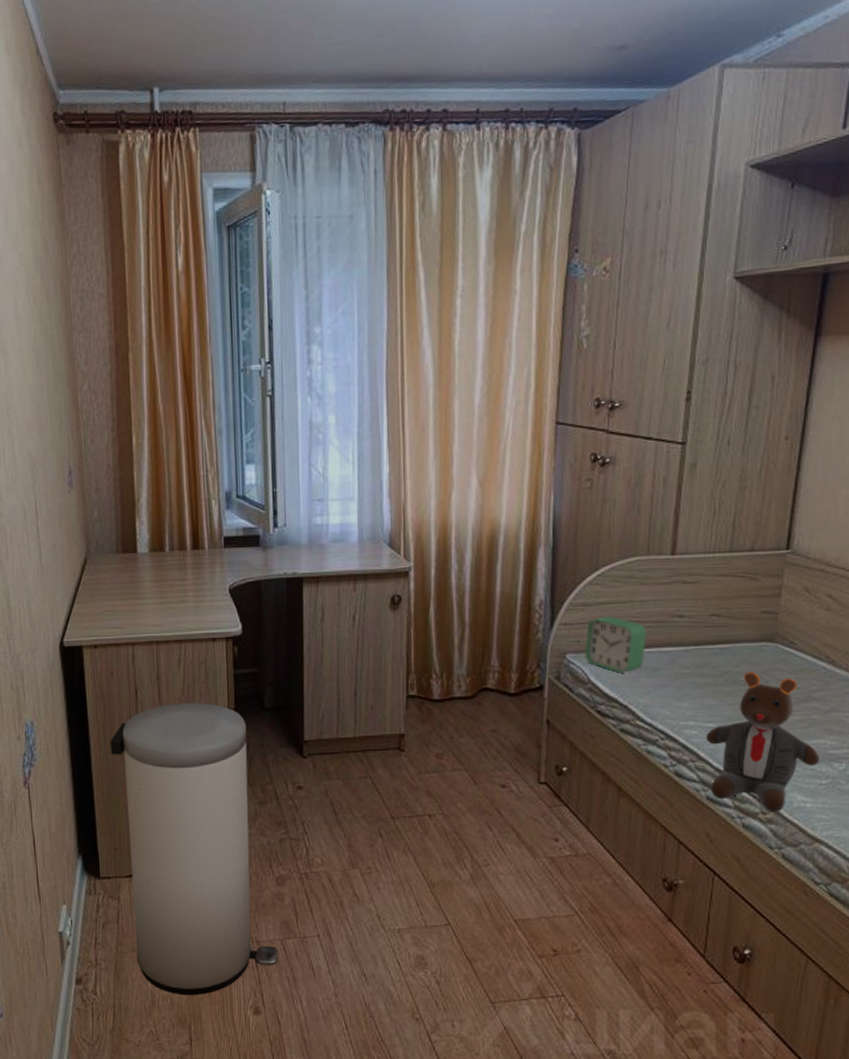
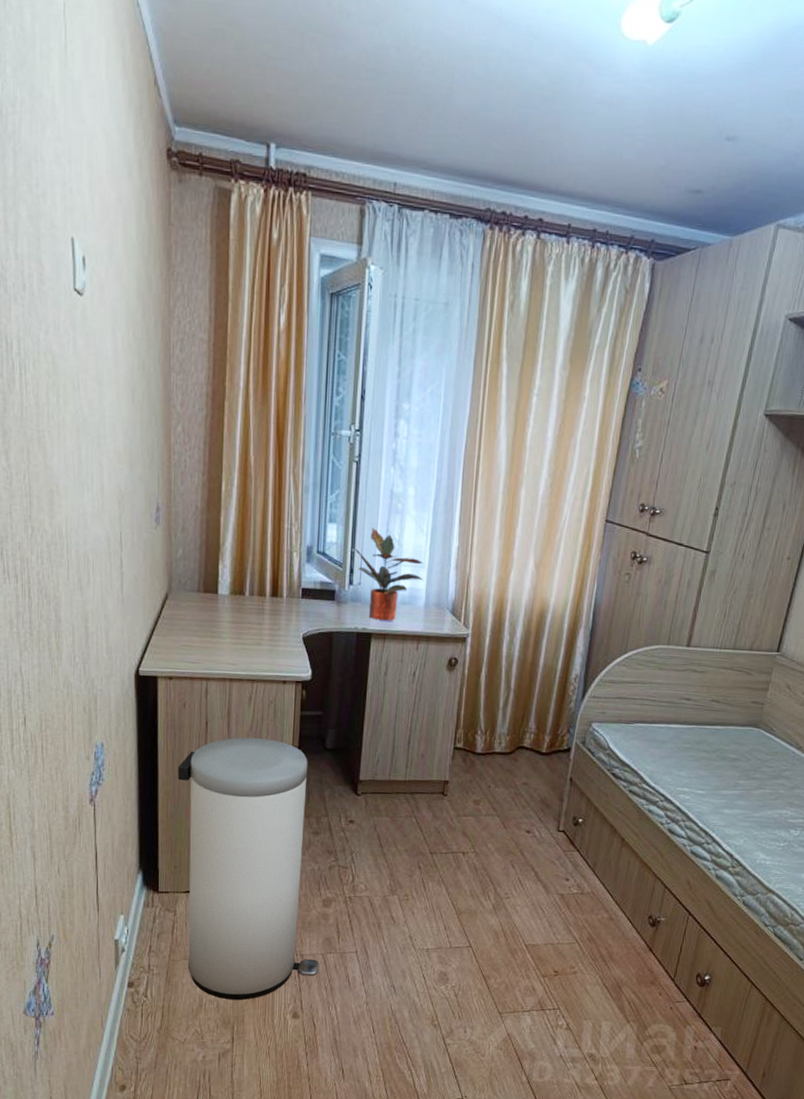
potted plant: none [276,463,355,563] -> present [355,528,424,621]
alarm clock: present [585,616,647,673] -> none [607,693,660,743]
teddy bear: present [705,672,820,812] -> none [694,750,782,867]

